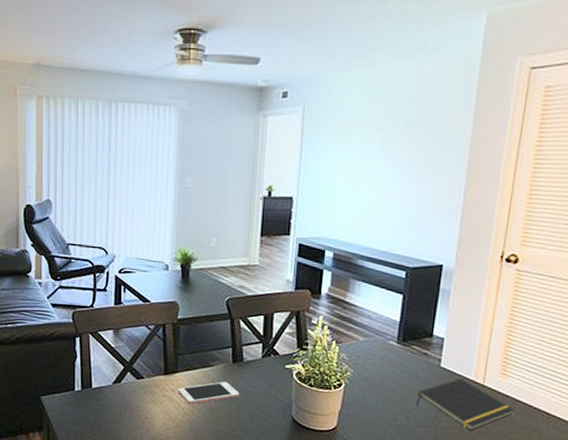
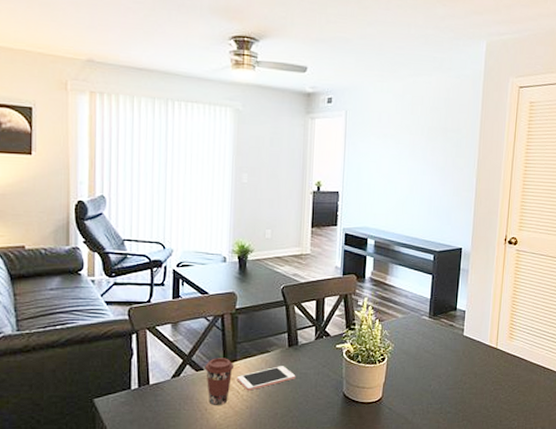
coffee cup: none [145,367,176,416] -> present [205,358,235,405]
notepad: present [416,378,514,431] -> none [446,344,520,389]

